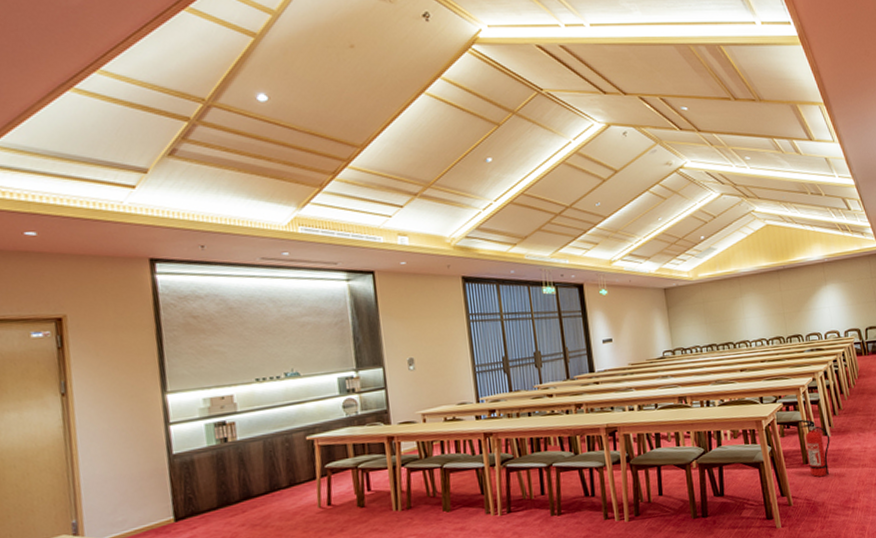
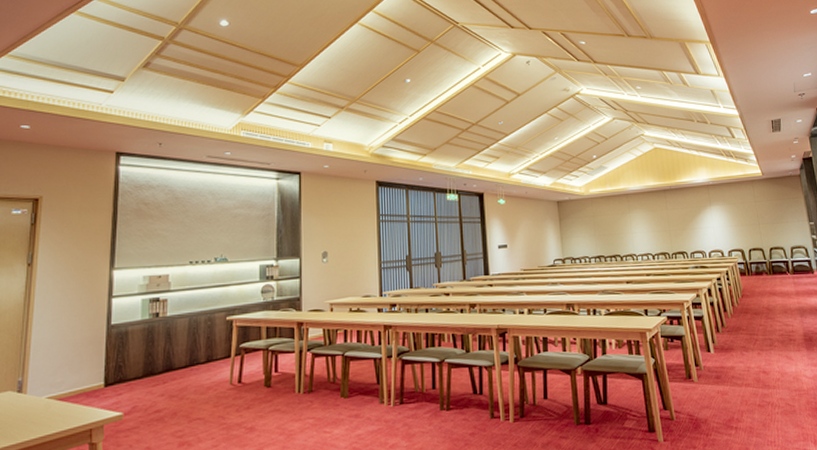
fire extinguisher: present [799,419,830,477] -> none [683,335,714,394]

